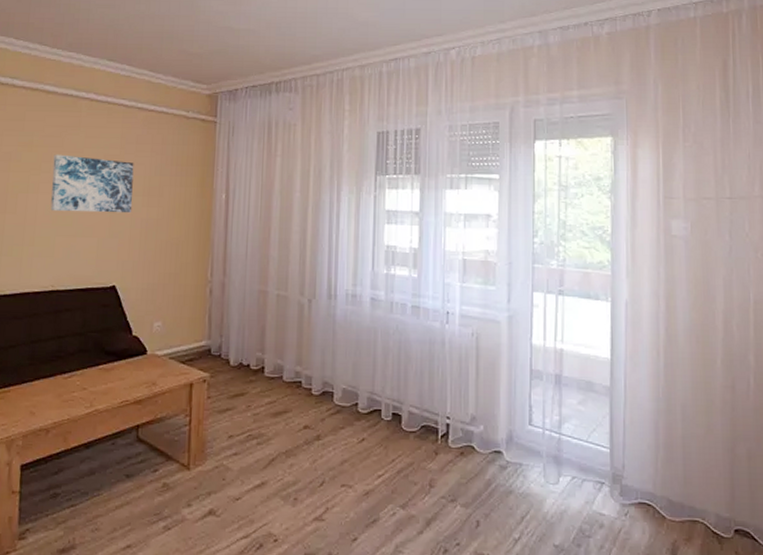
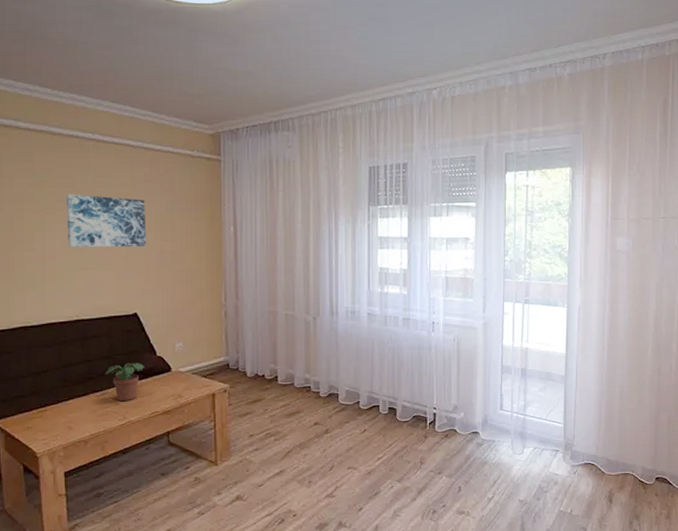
potted plant: none [75,342,119,386] -> present [105,363,145,402]

